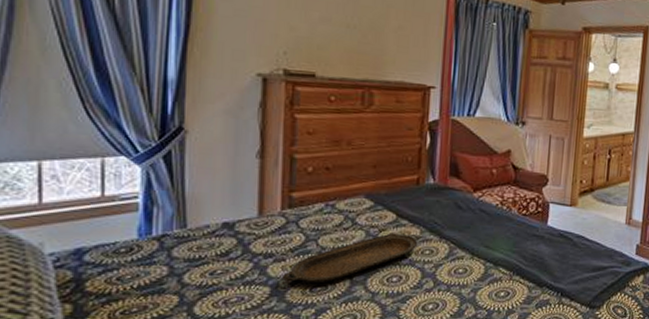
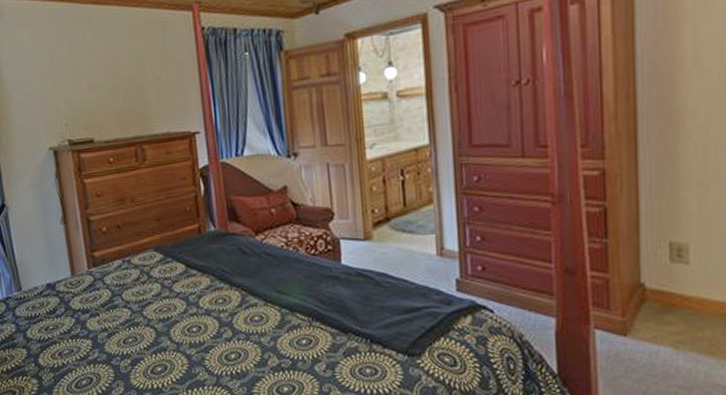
serving tray: present [283,233,420,284] -> none [99,283,211,336]

